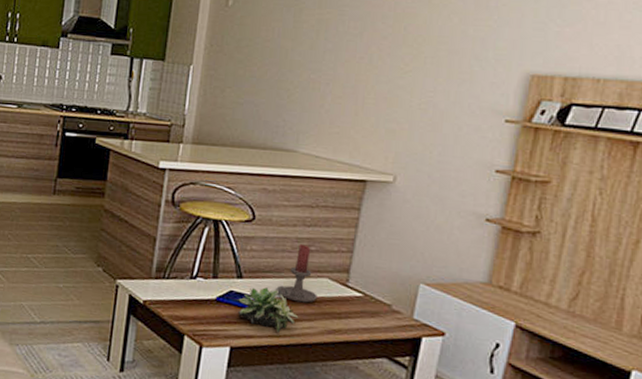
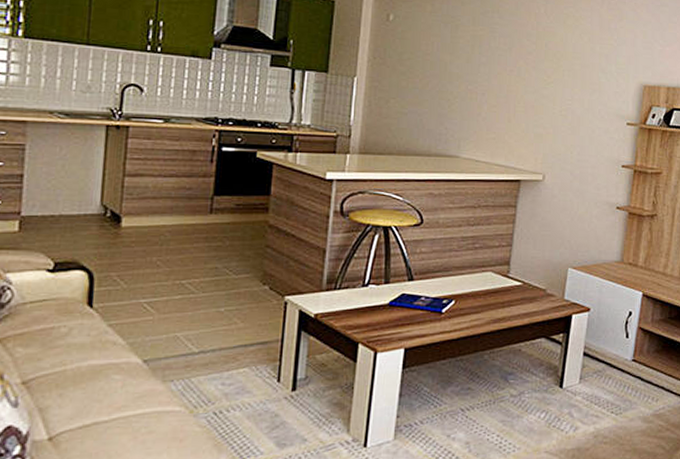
succulent plant: present [237,287,299,332] -> none [409,287,467,328]
candle holder: present [274,244,317,303] -> none [444,243,483,297]

